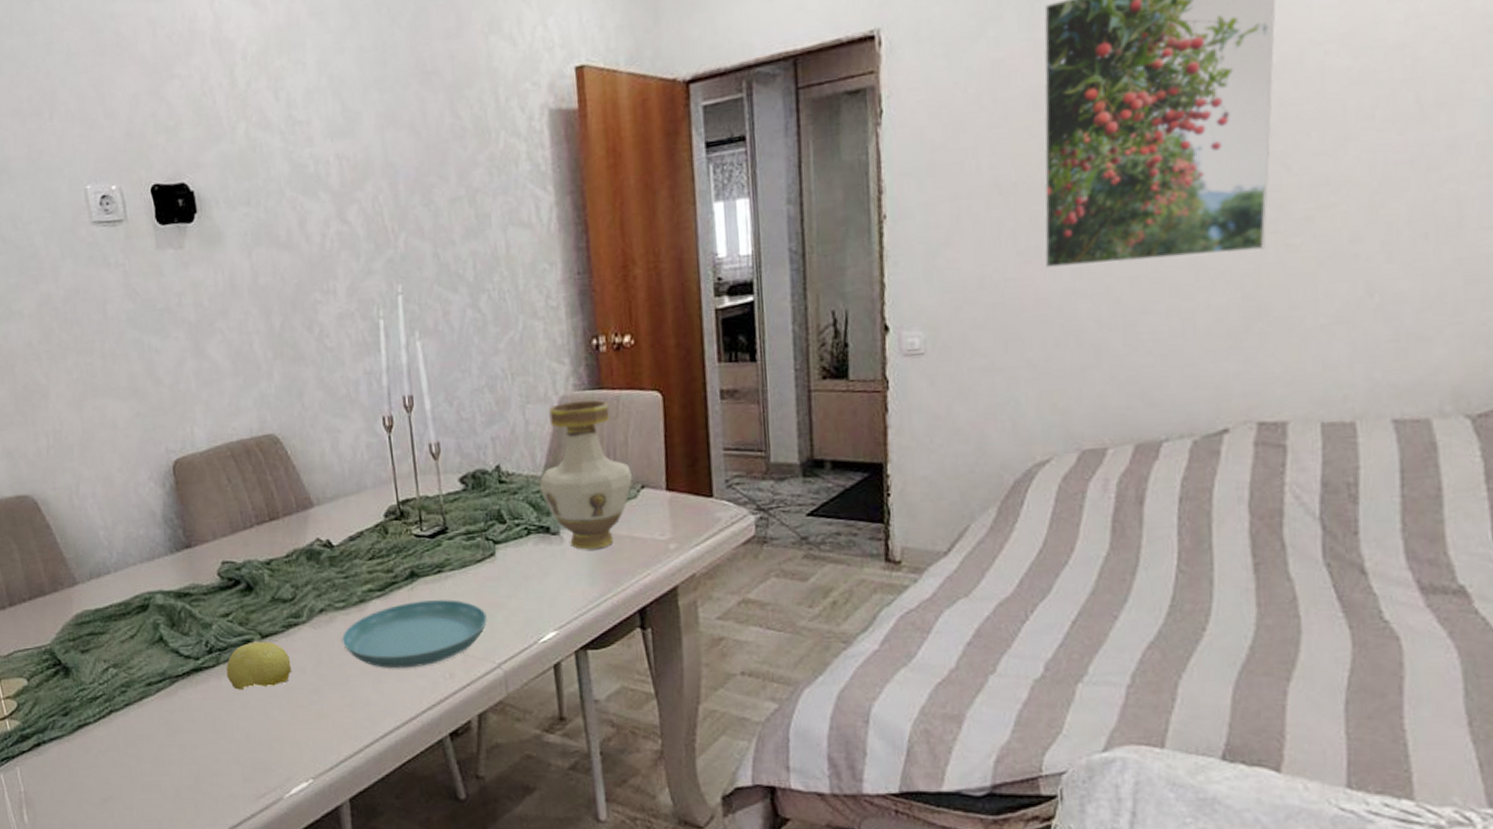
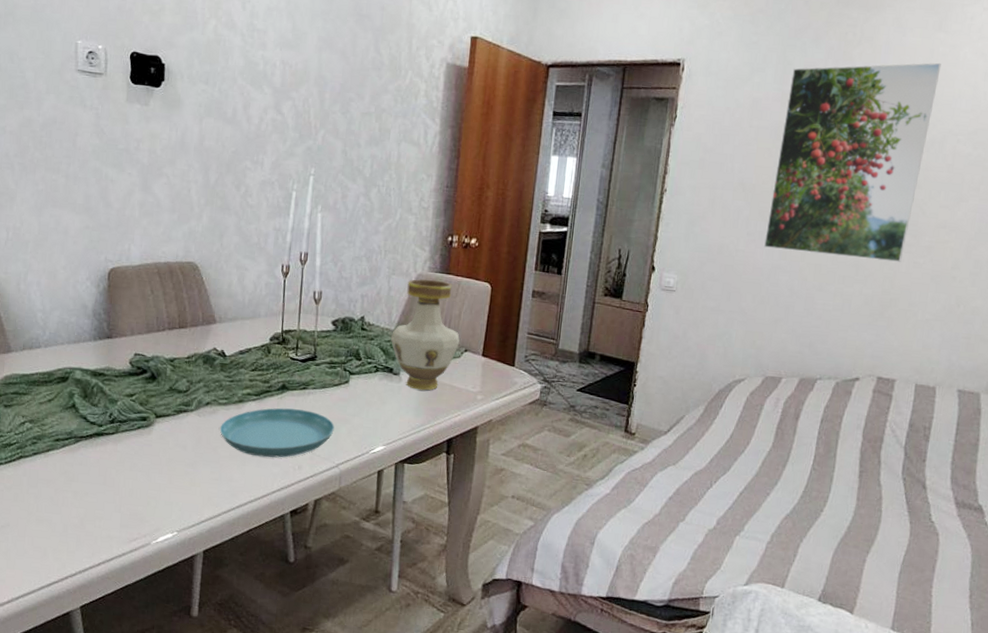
fruit: present [226,640,292,690] -> none [122,418,176,456]

